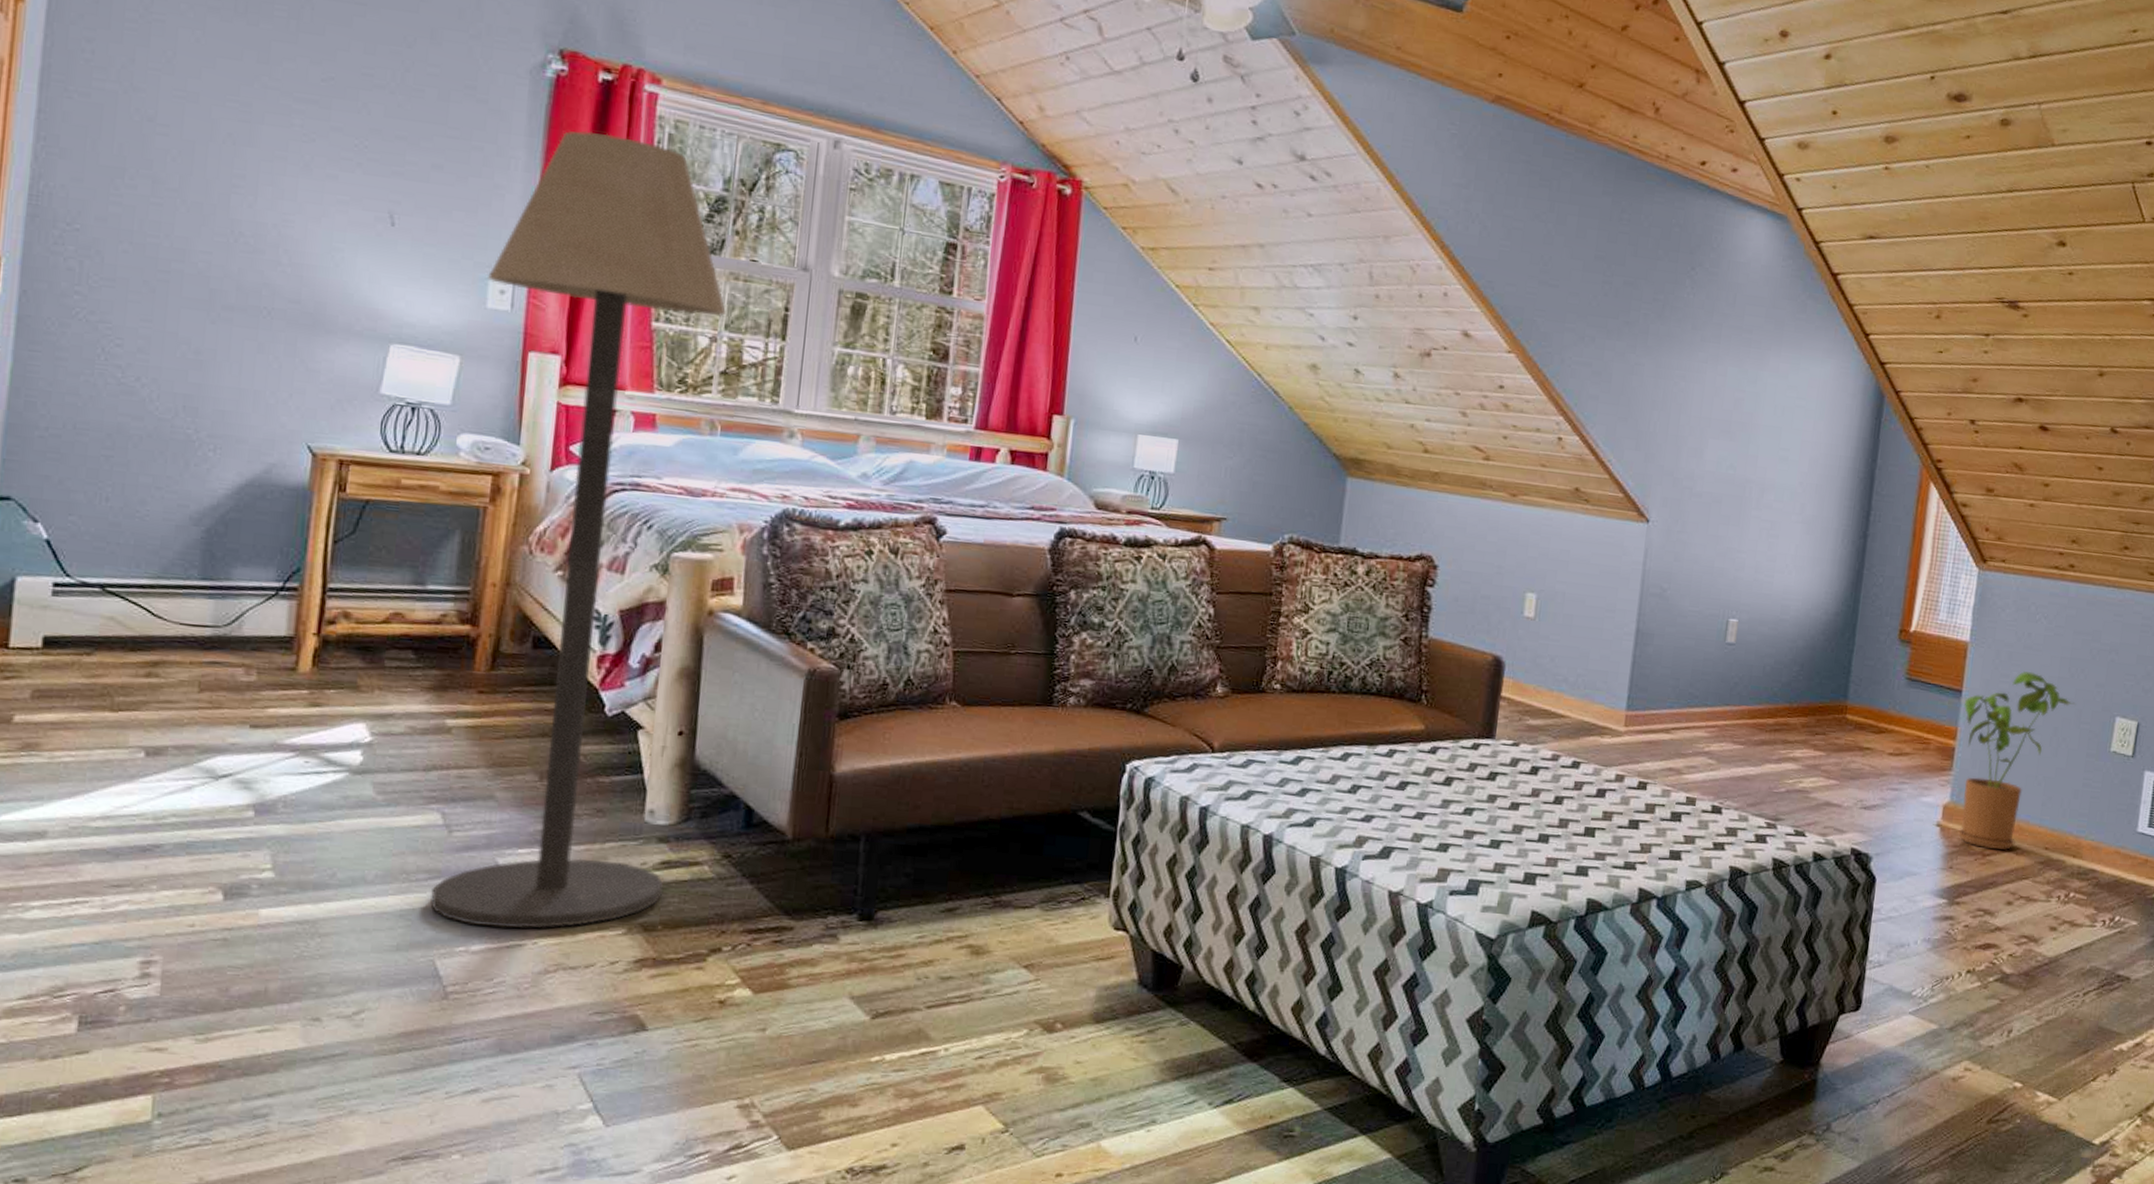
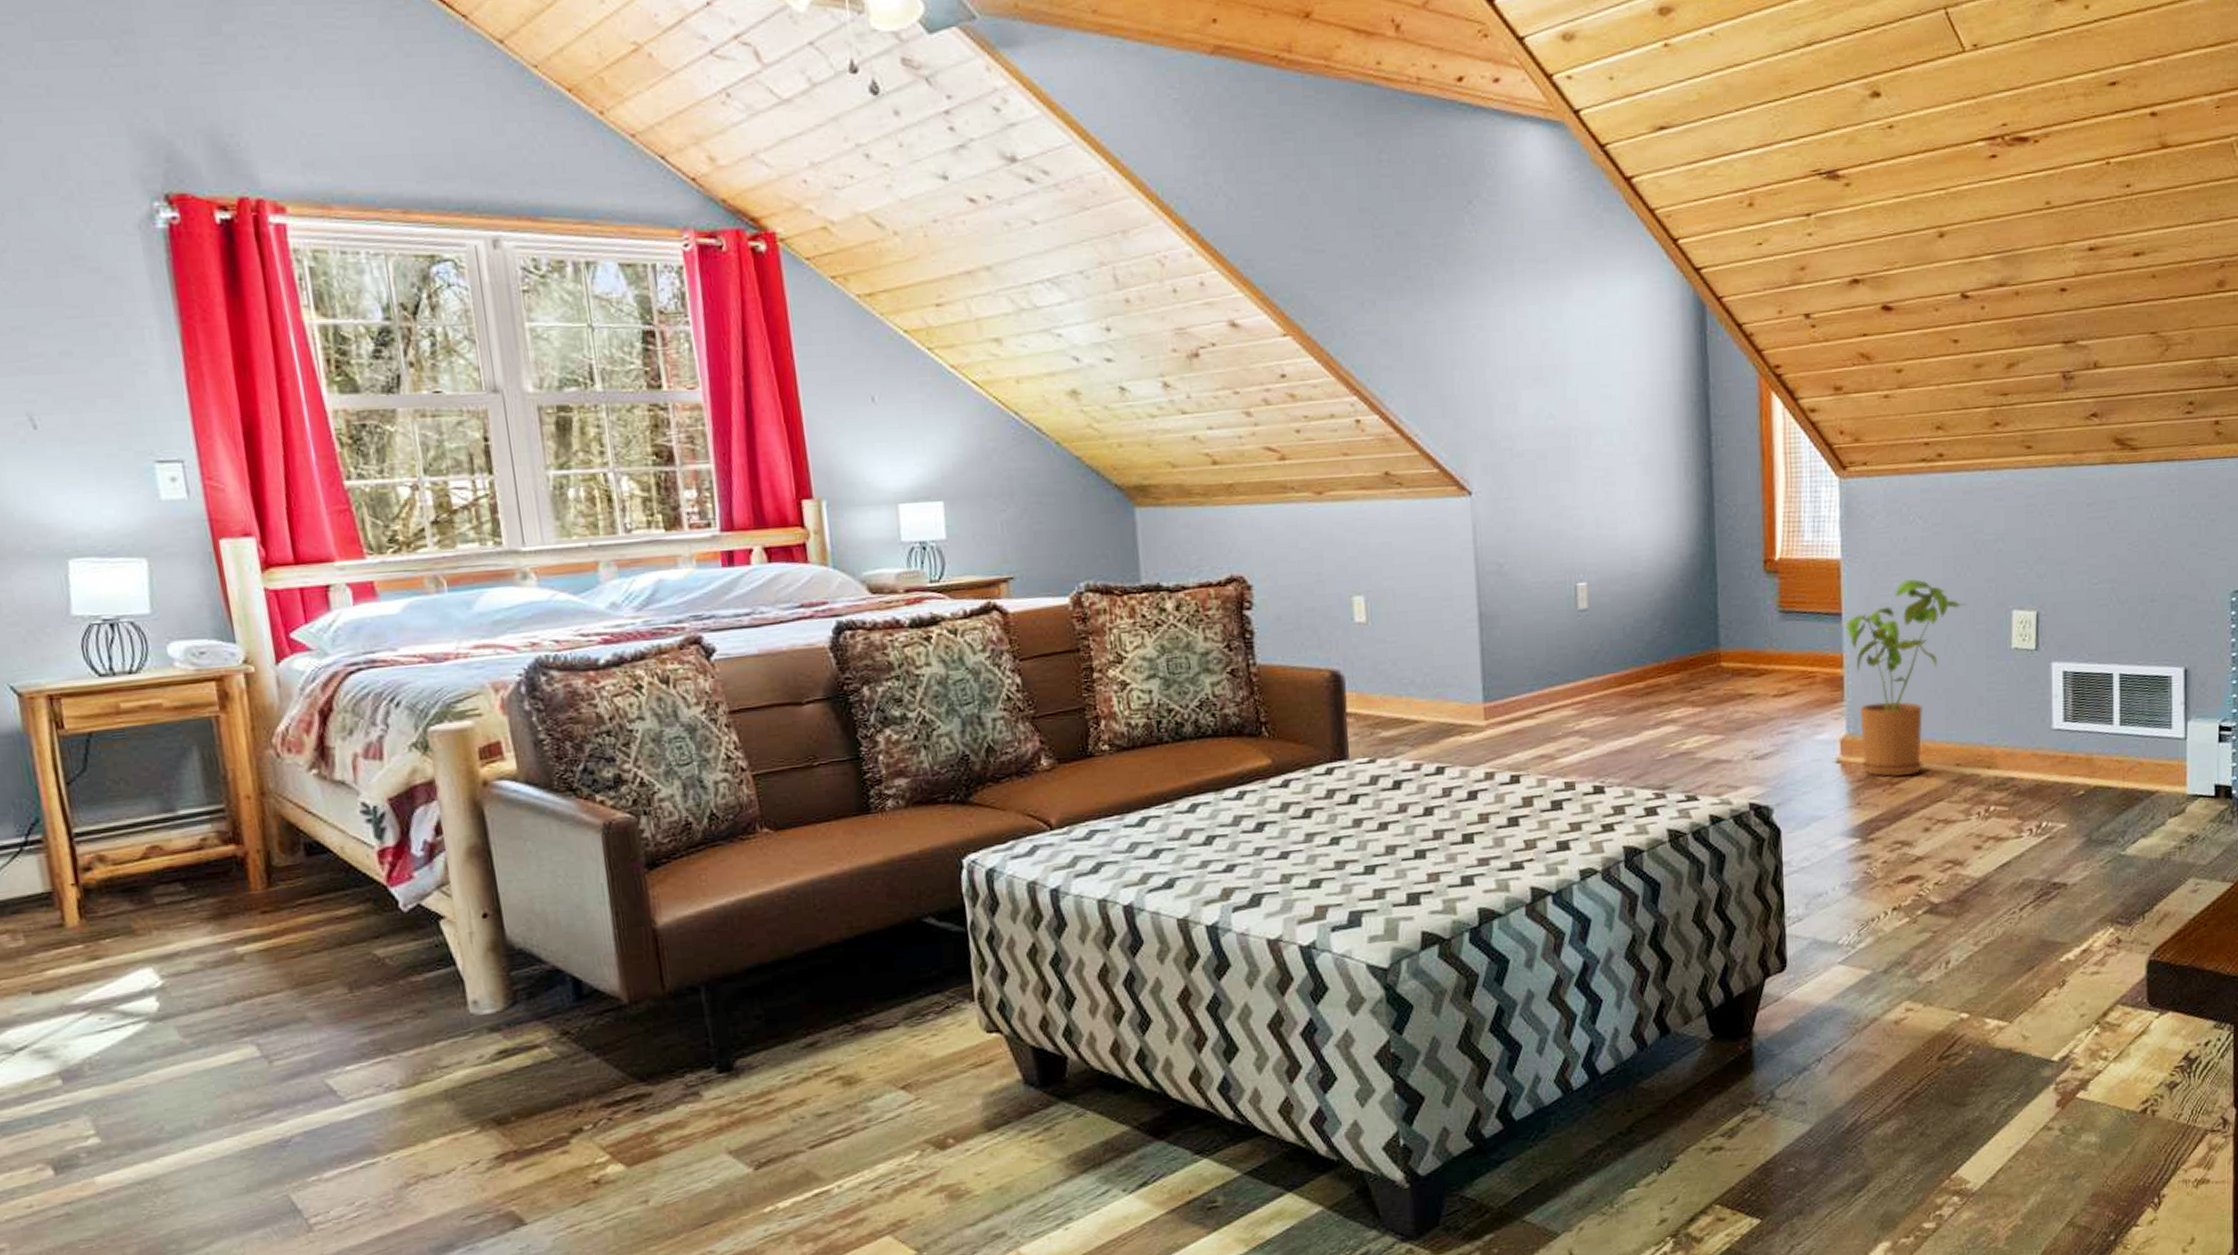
floor lamp: present [430,131,726,929] -> none [153,280,507,1153]

